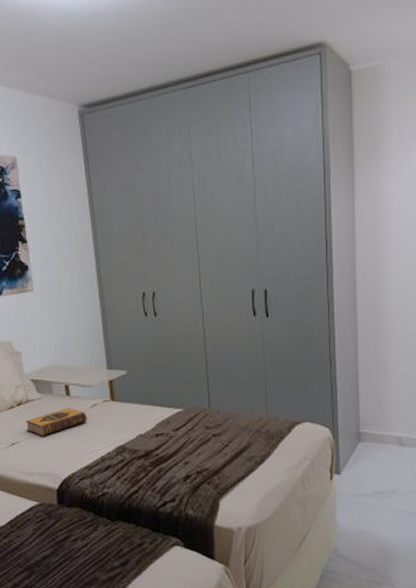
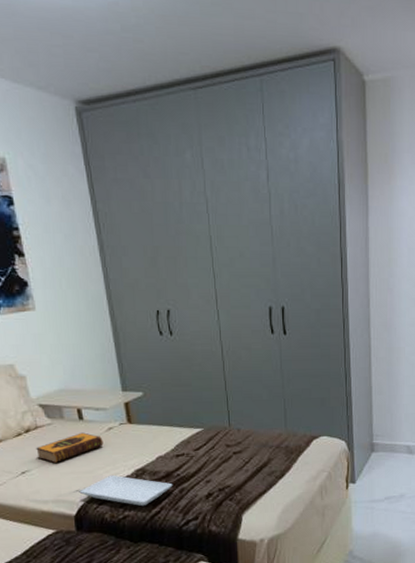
tray: none [62,451,152,485] -> present [79,475,173,507]

